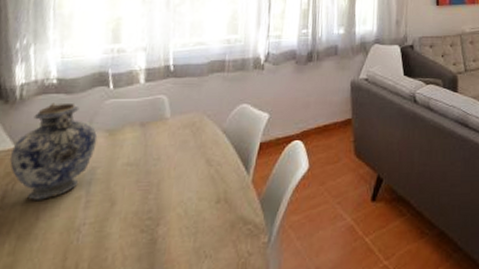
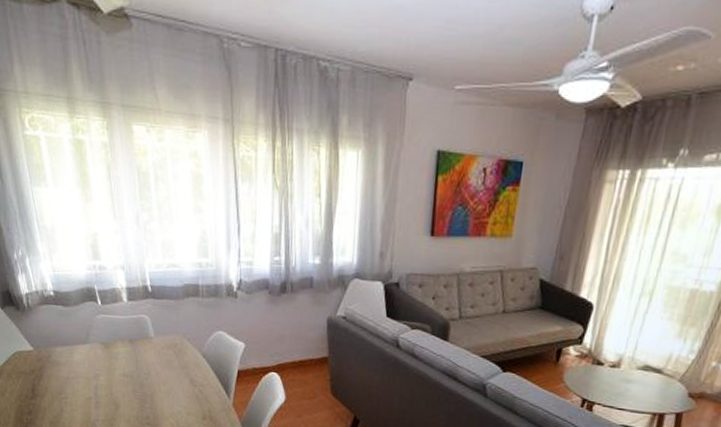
decorative vase: present [10,103,98,200] -> none [31,313,96,396]

